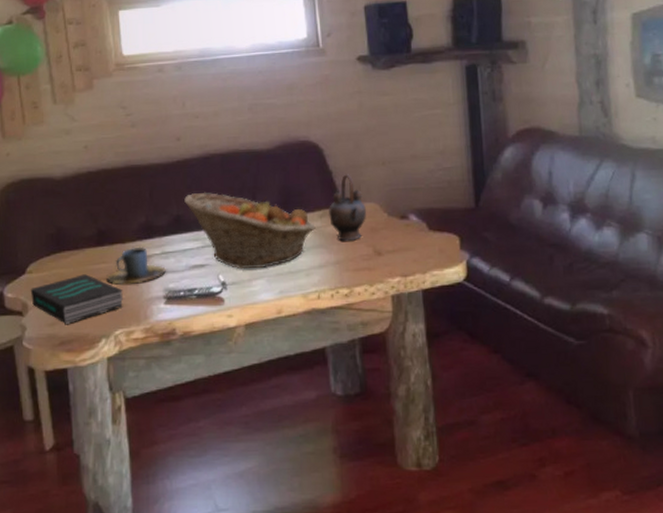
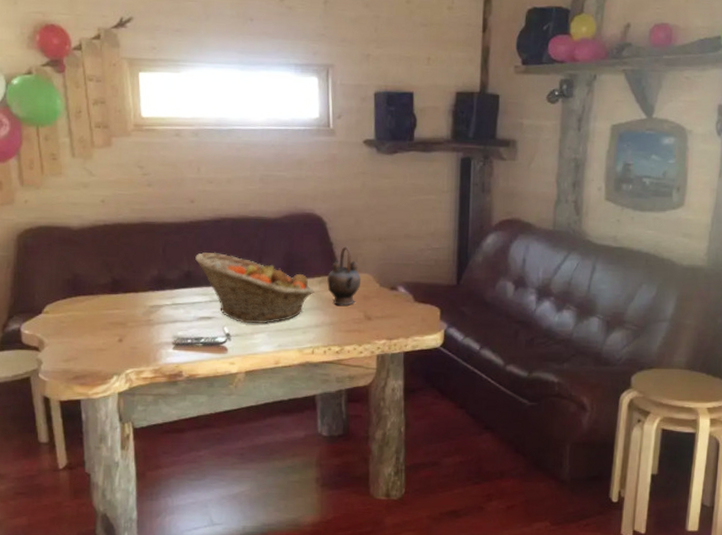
book: present [30,274,123,324] -> none [46,318,134,361]
cup: present [106,246,166,285] -> none [119,297,175,330]

